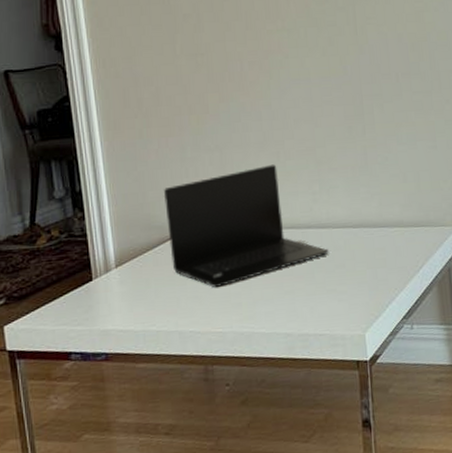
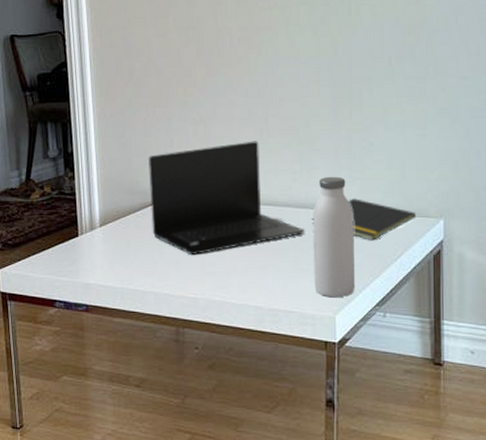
notepad: none [334,214,434,255] -> present [311,198,417,241]
water bottle: none [335,193,382,316] -> present [313,176,356,298]

